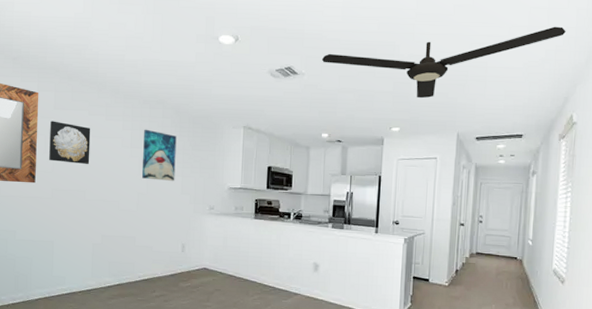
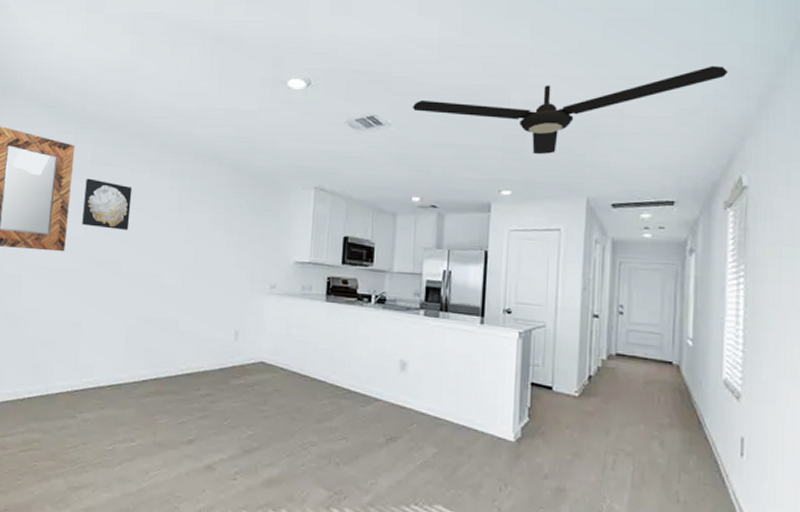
wall art: present [142,129,177,181] -> none [190,189,233,253]

